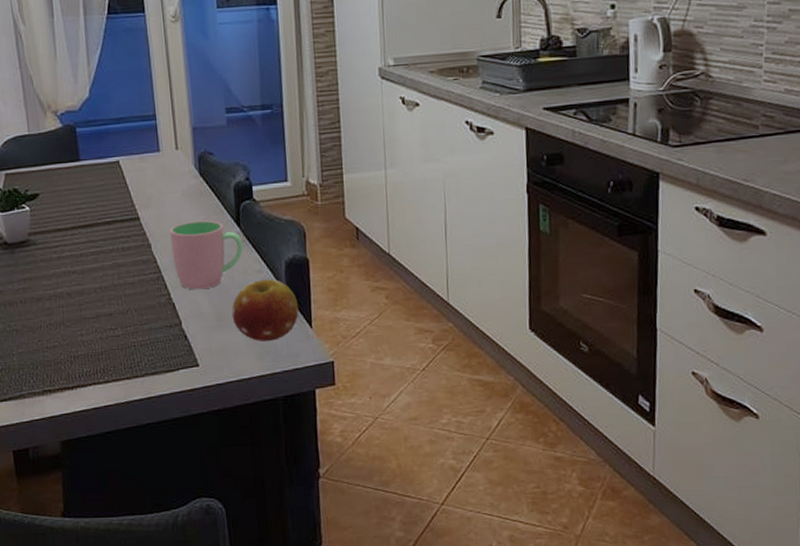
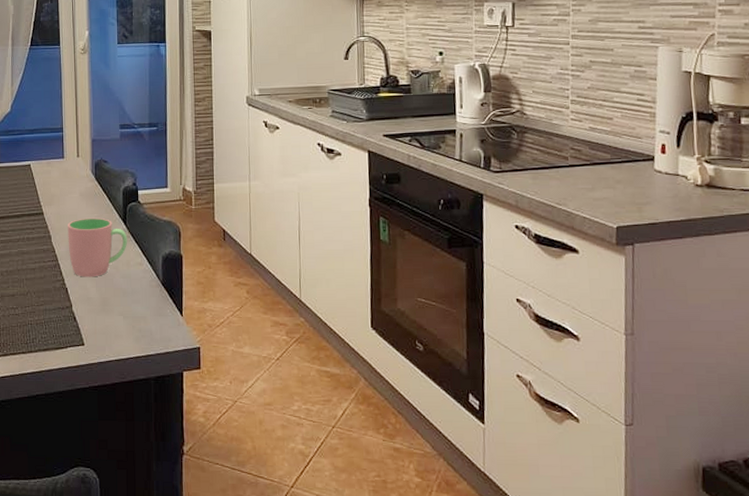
fruit: present [231,279,299,341] -> none [115,272,172,326]

